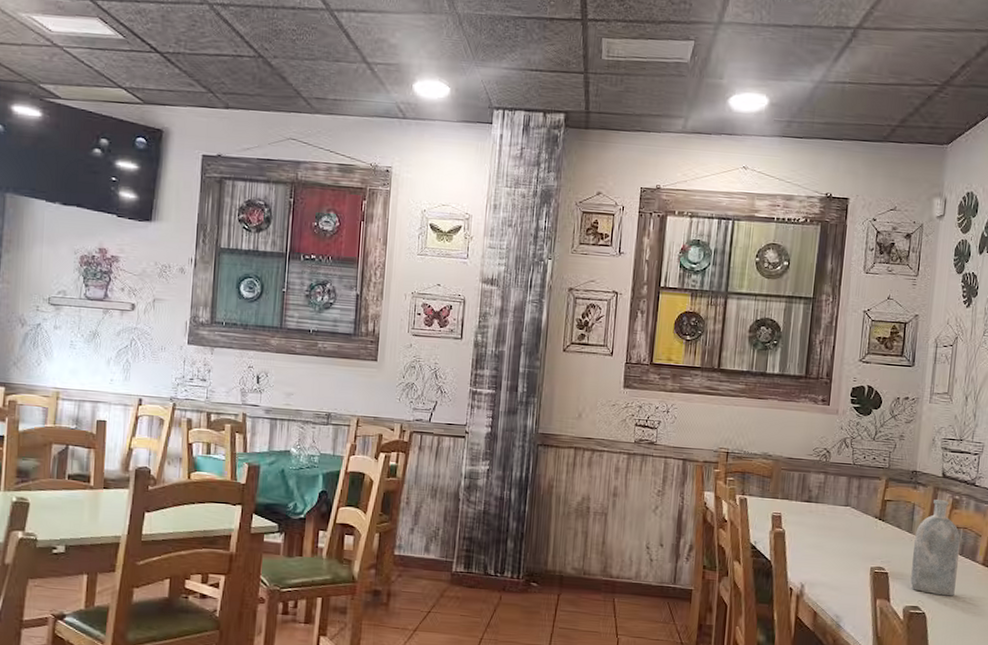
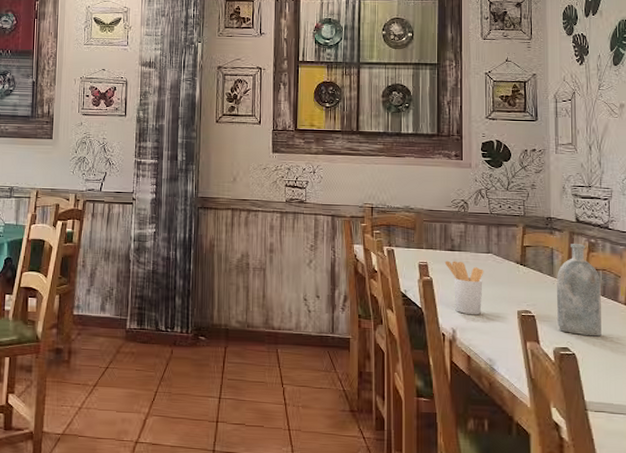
utensil holder: none [799,512,840,571] -> present [444,260,484,315]

